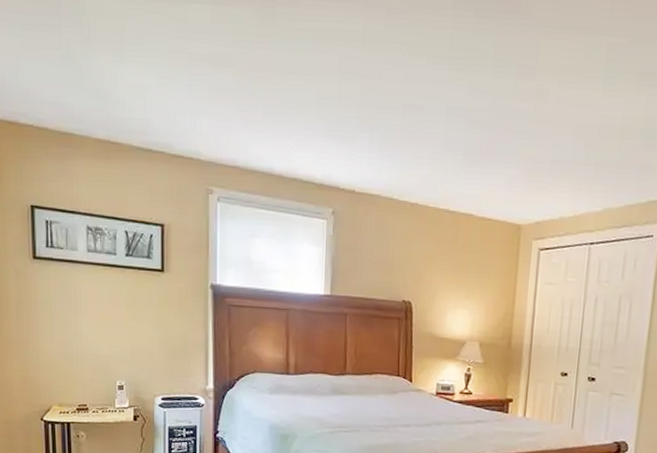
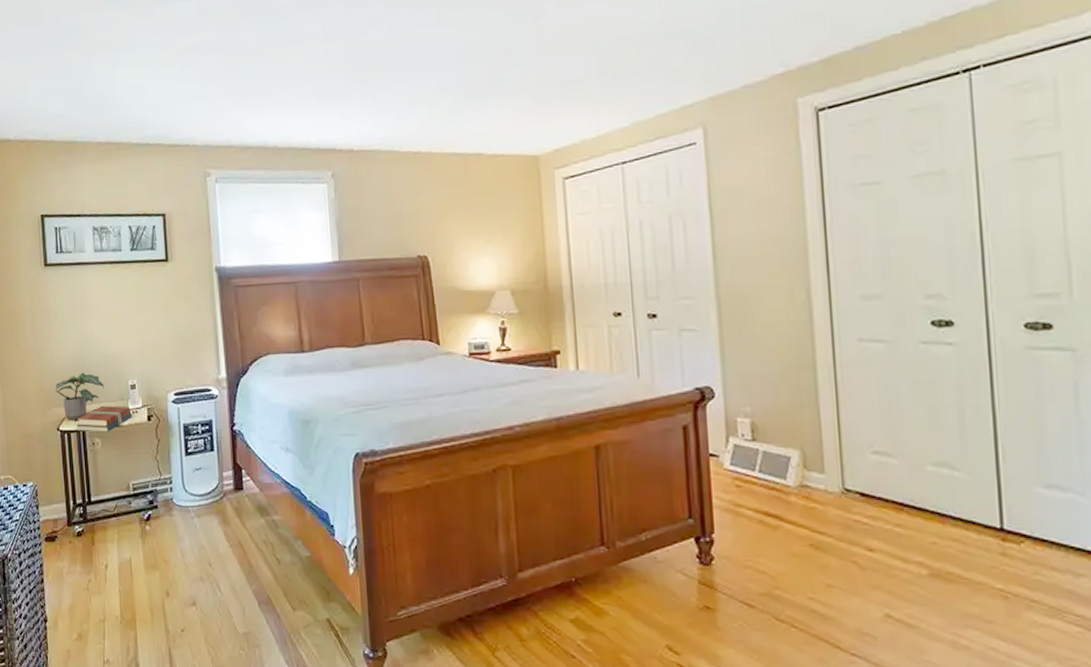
potted plant: none [40,368,91,412] -> present [55,372,104,420]
books: none [61,401,118,427] -> present [76,405,132,433]

